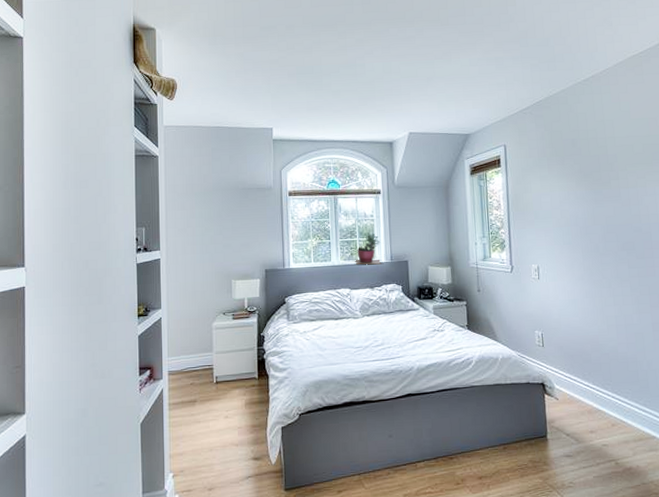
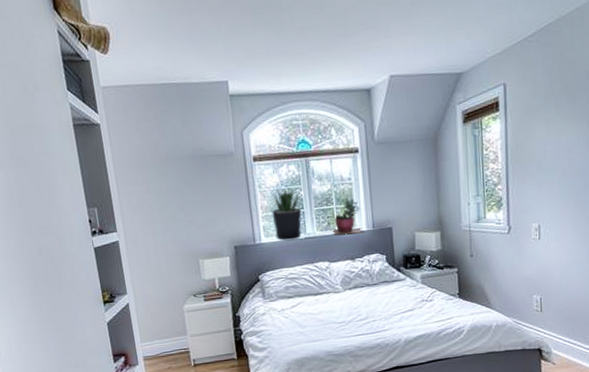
planter: none [301,218,328,268] -> present [271,185,302,241]

